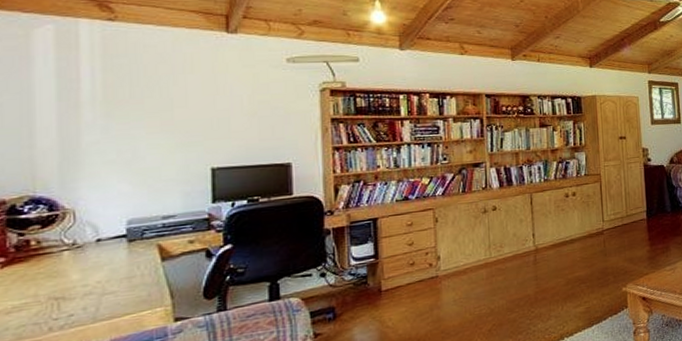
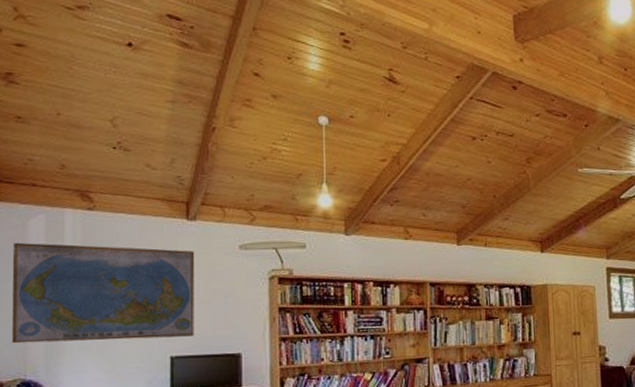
world map: none [13,53,238,160] -> present [11,242,195,344]

